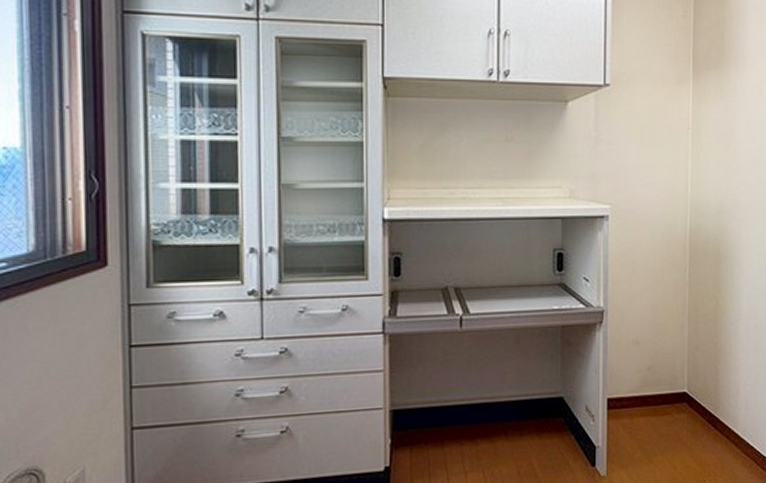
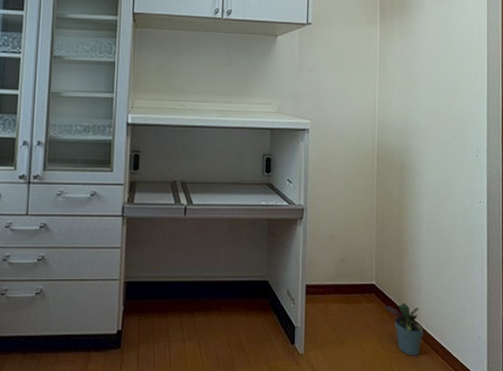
potted plant: none [697,410,741,469] -> present [384,303,423,356]

